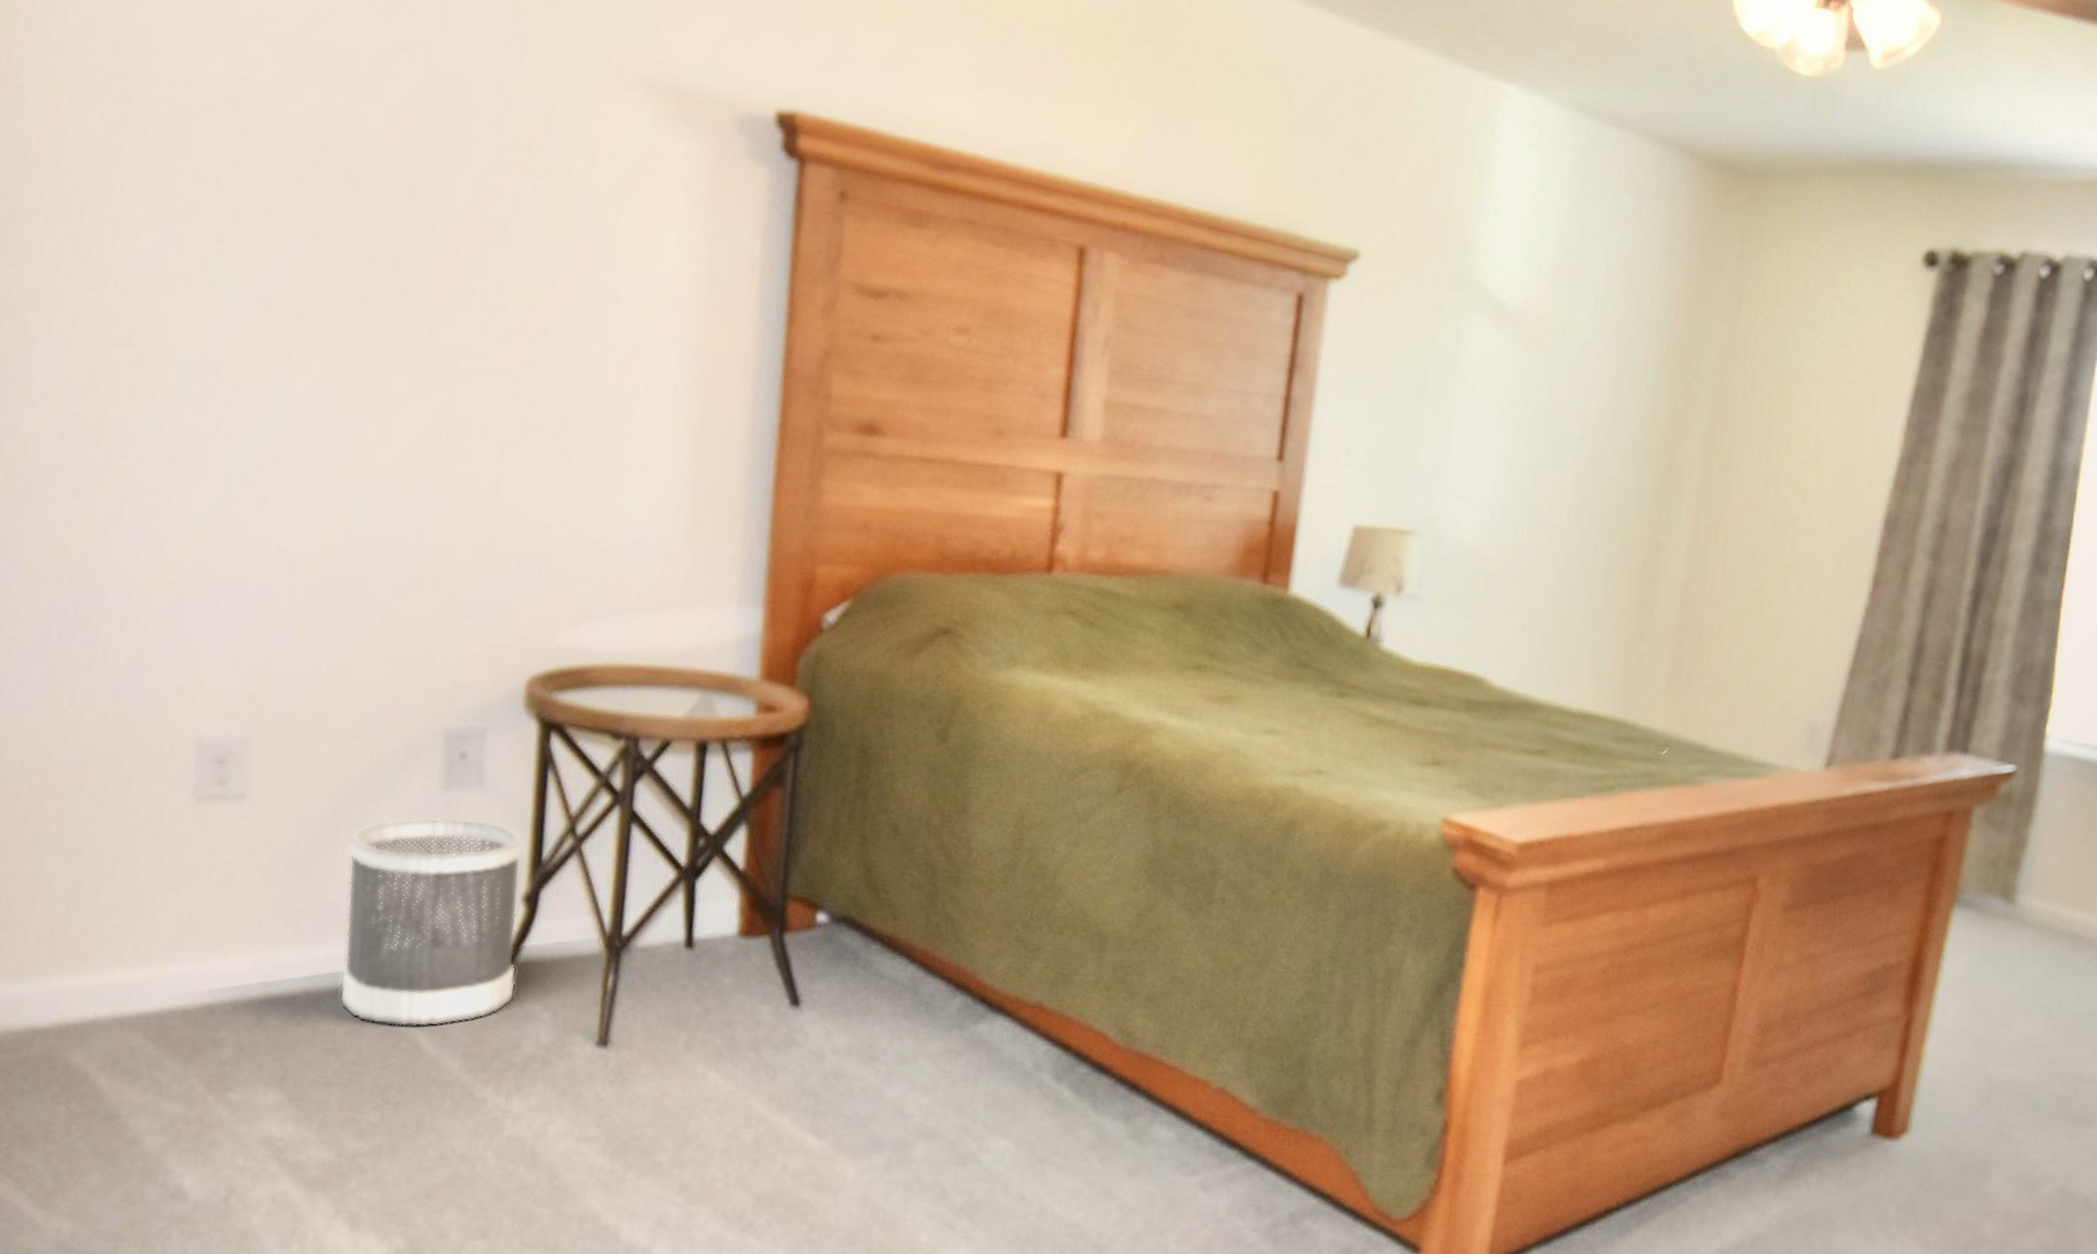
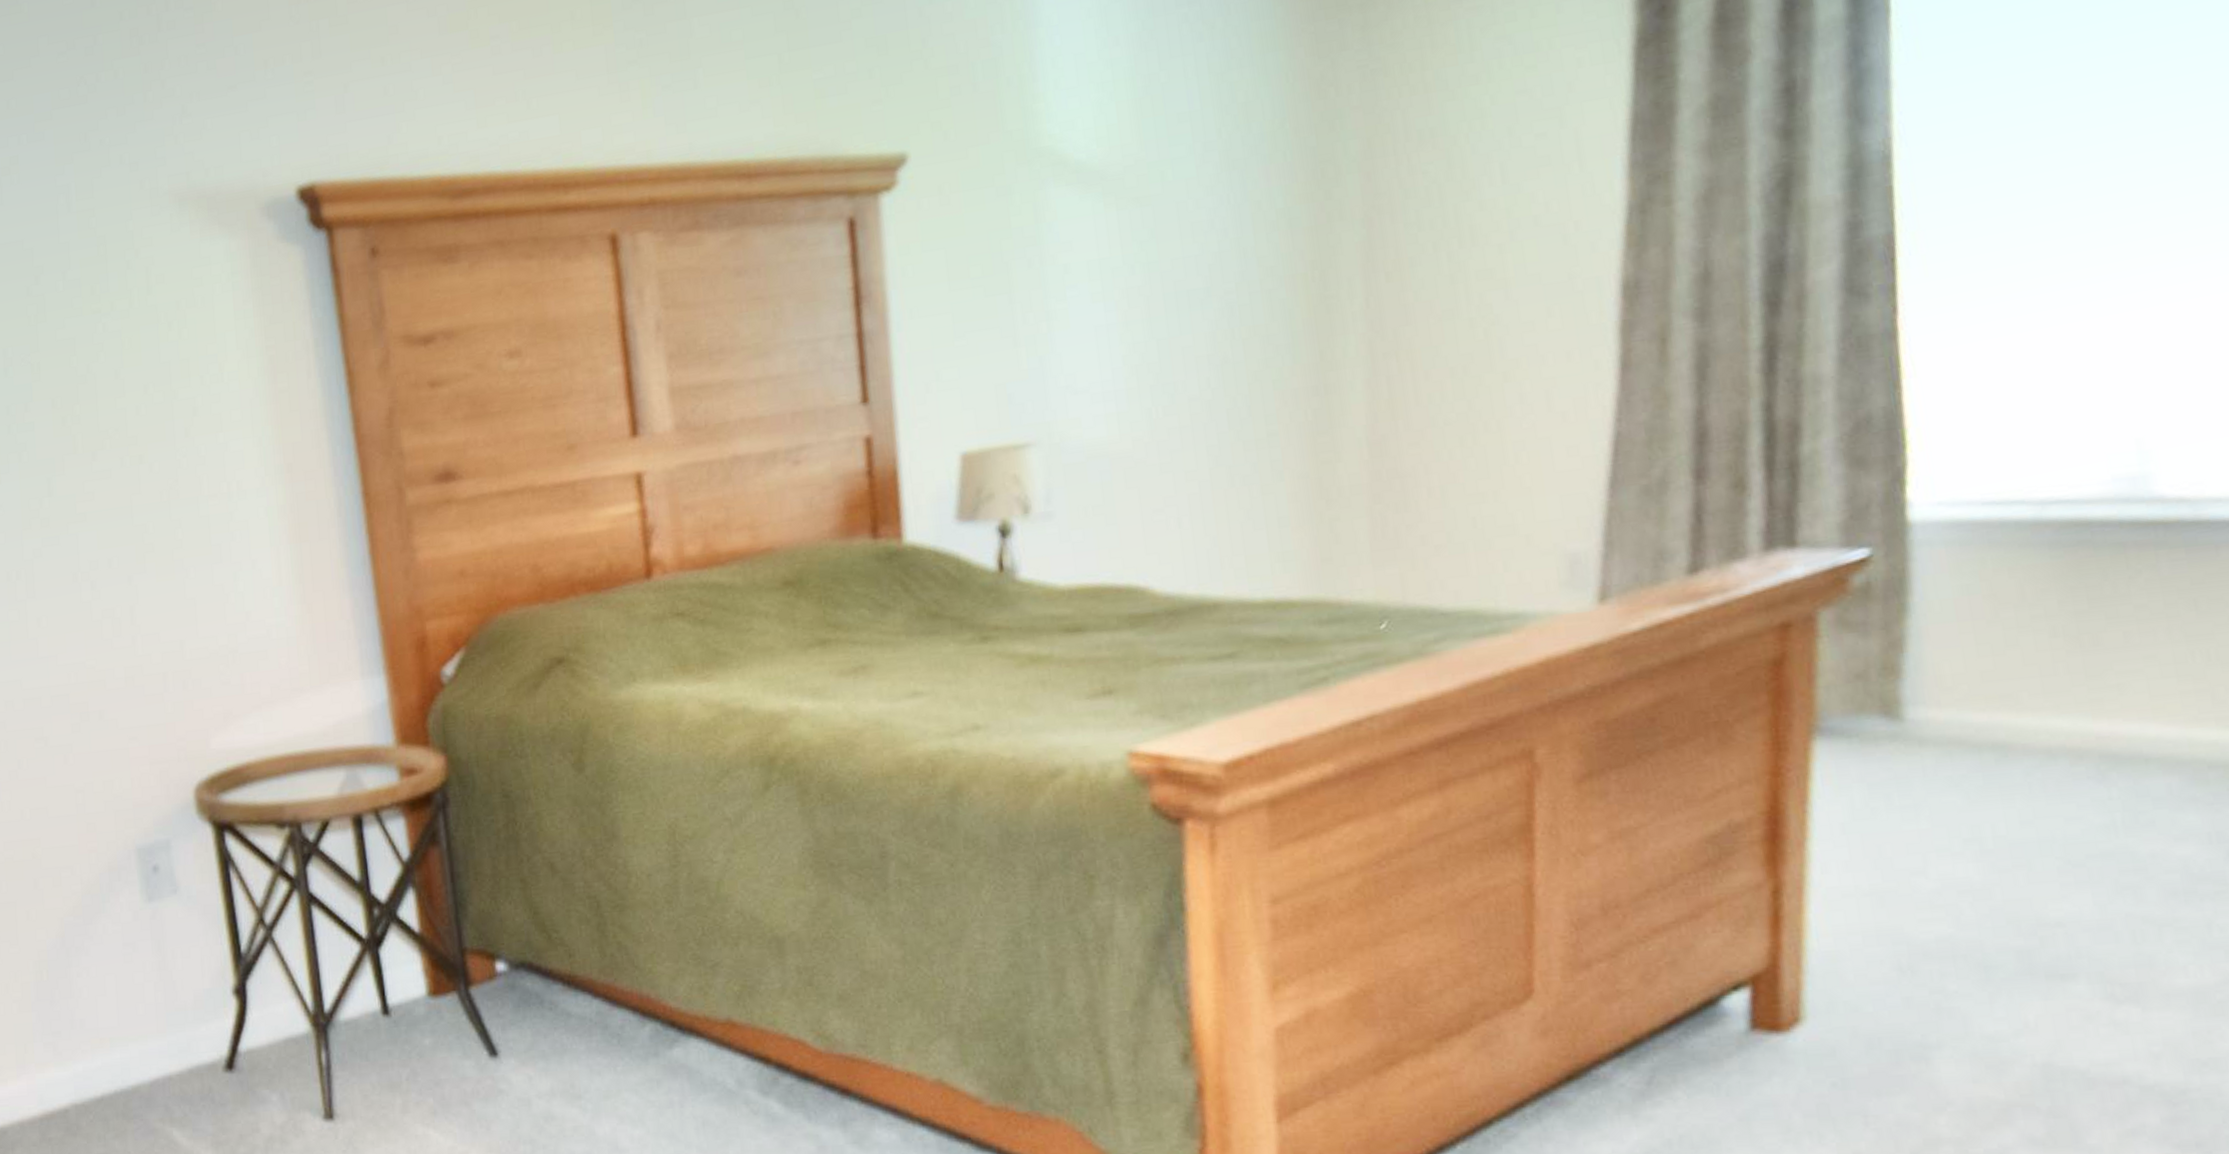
wastebasket: present [339,817,525,1028] -> none [78,925,245,1126]

